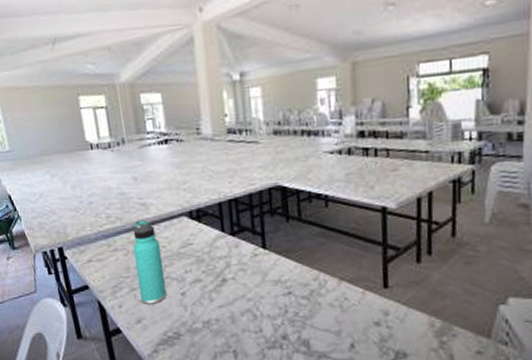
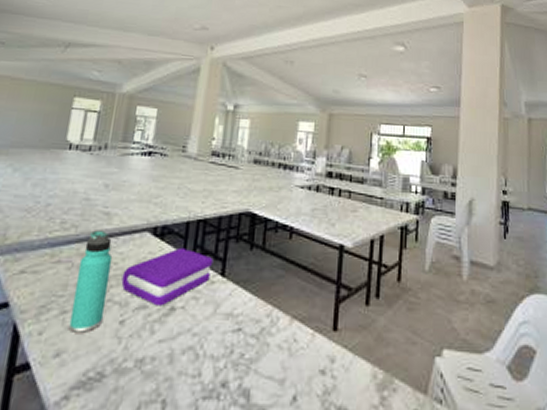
book: none [172,227,253,279] -> present [121,247,214,306]

